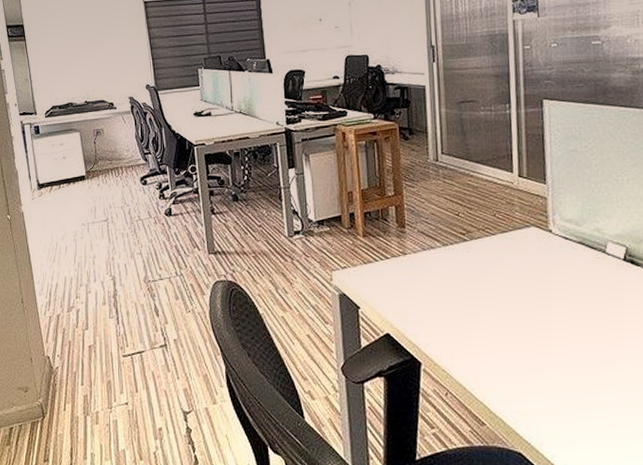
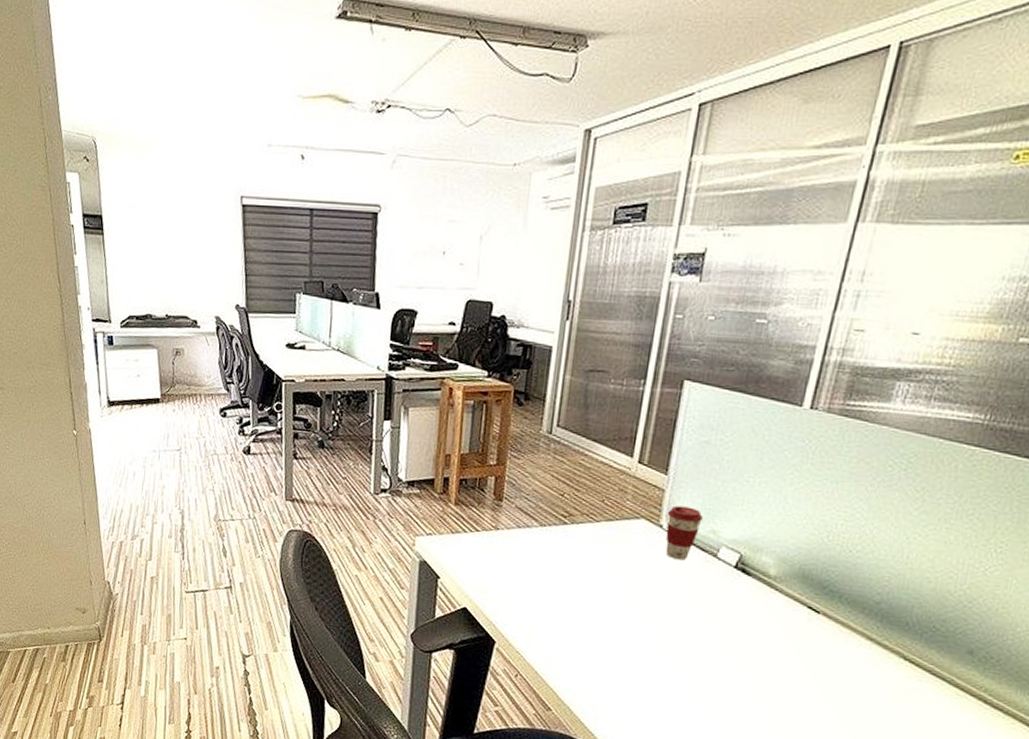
coffee cup: none [553,210,585,260] -> present [665,505,703,561]

